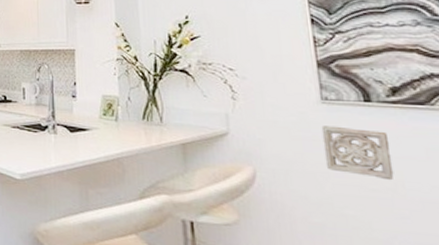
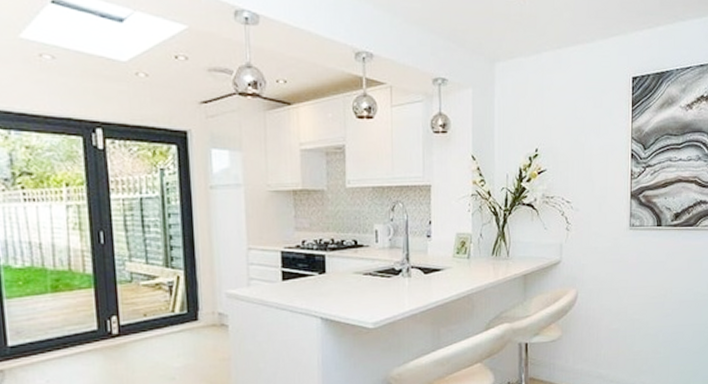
wall ornament: present [321,125,394,181] -> none [626,248,668,289]

